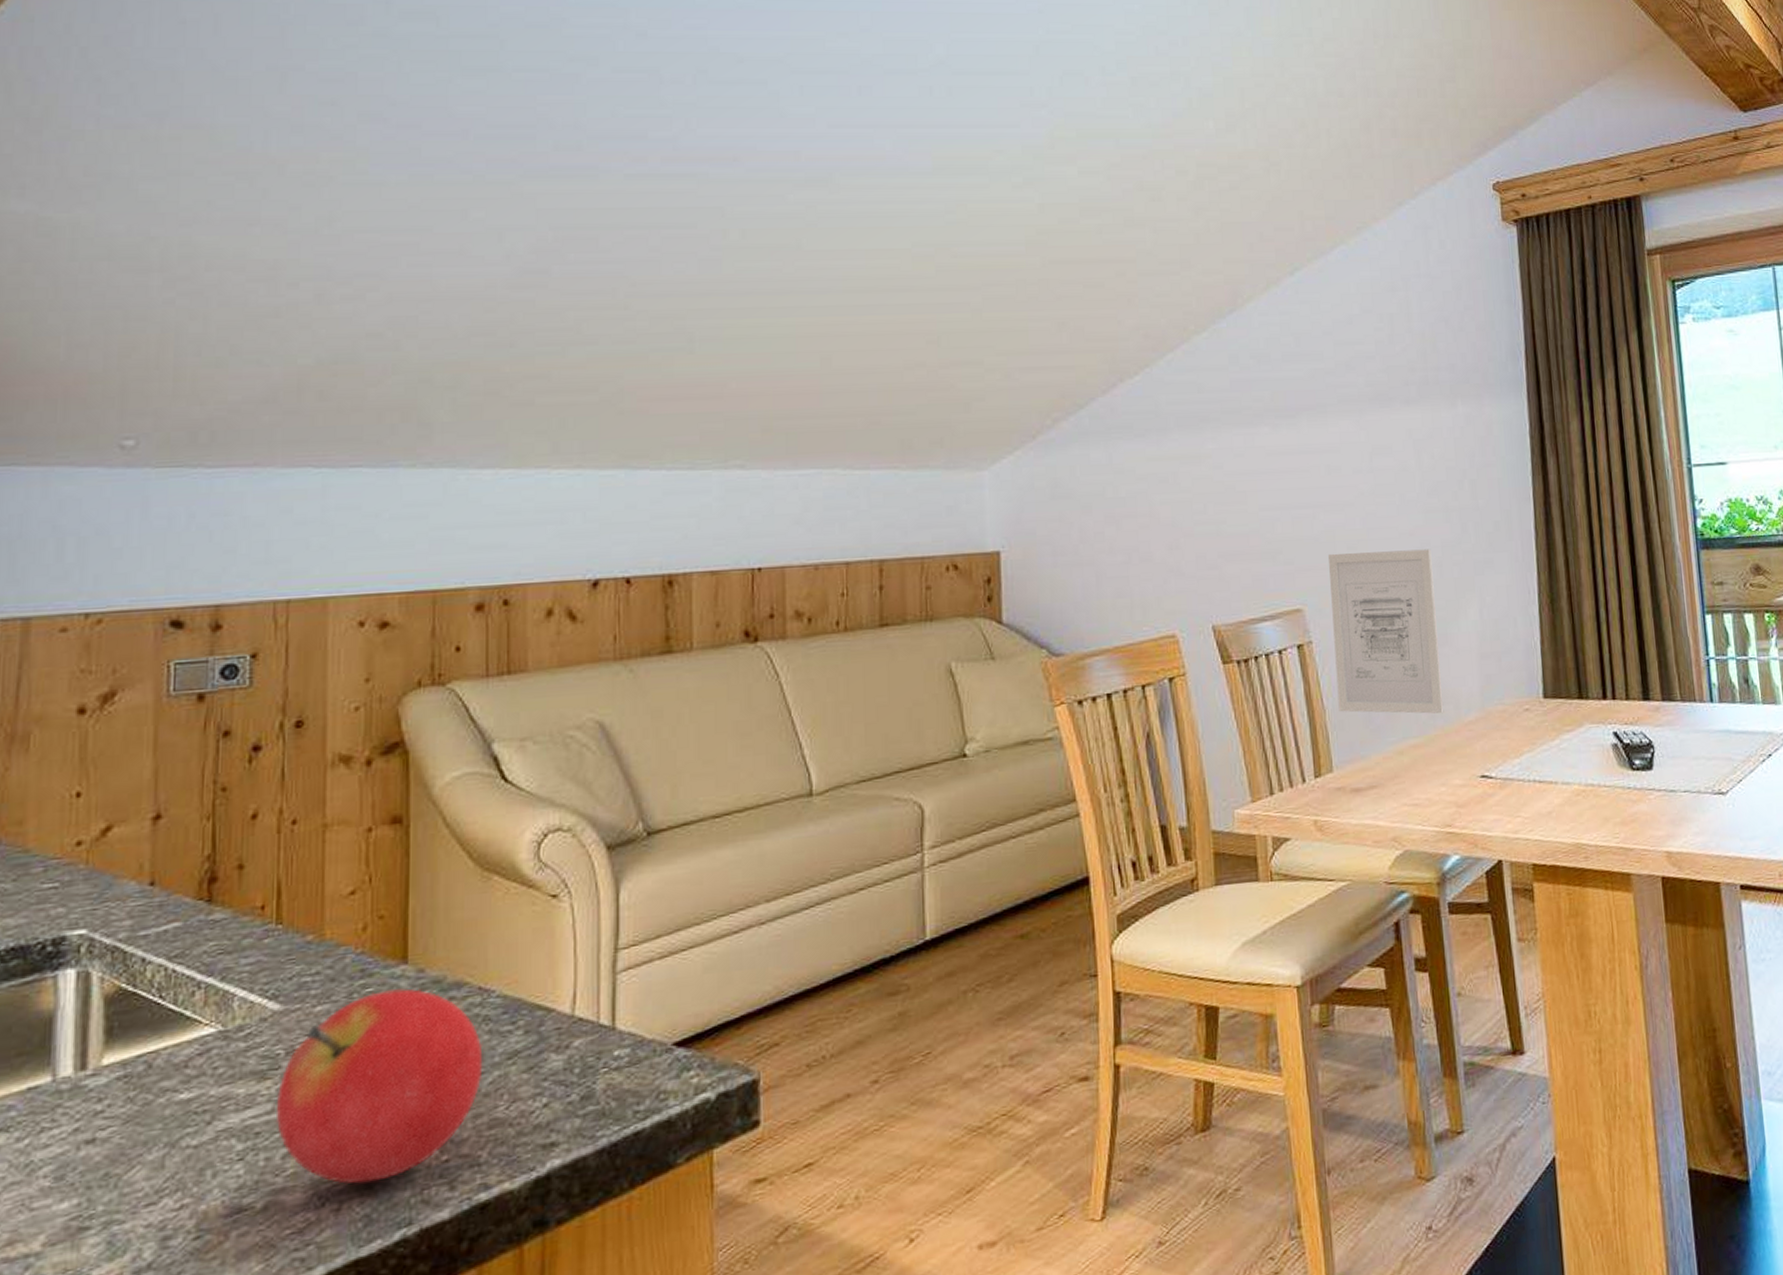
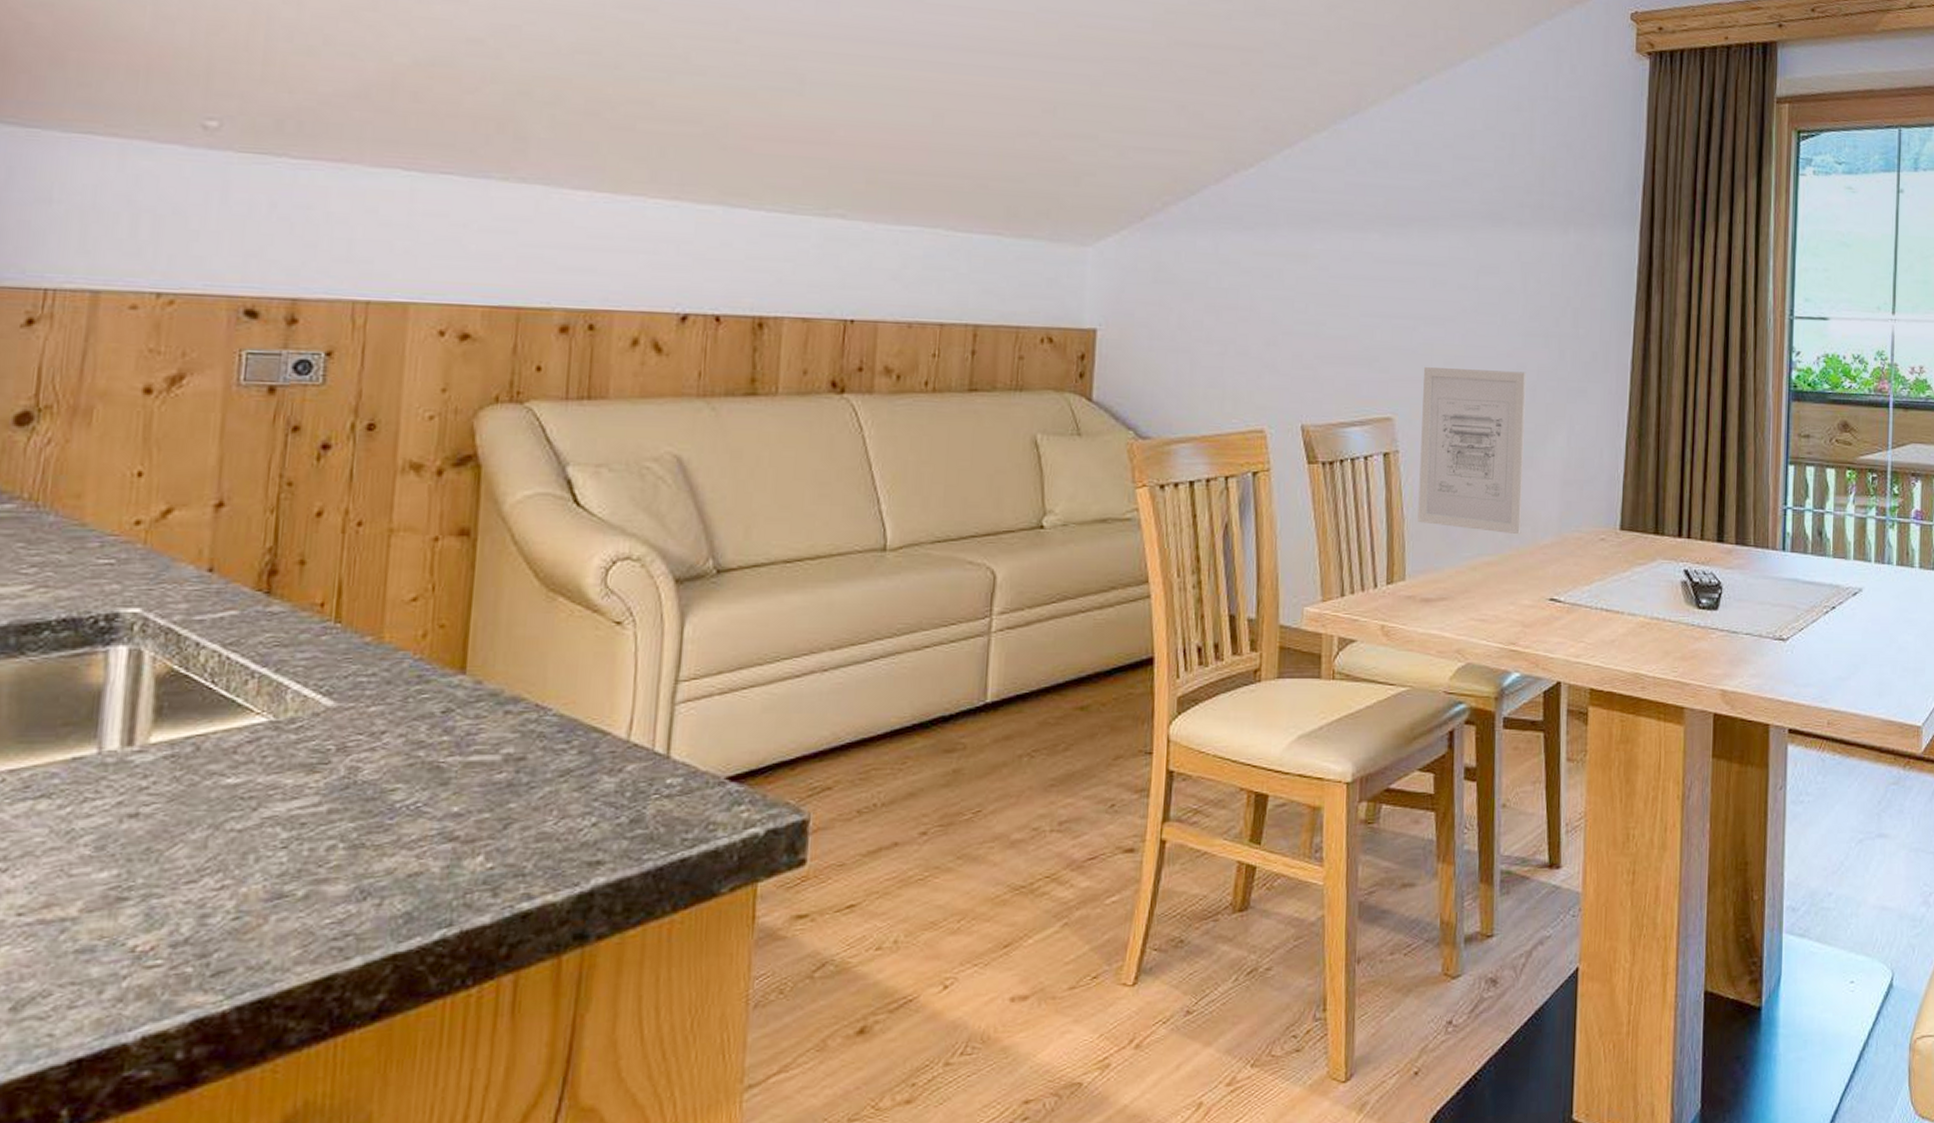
fruit: present [275,988,483,1184] -> none [321,698,536,882]

